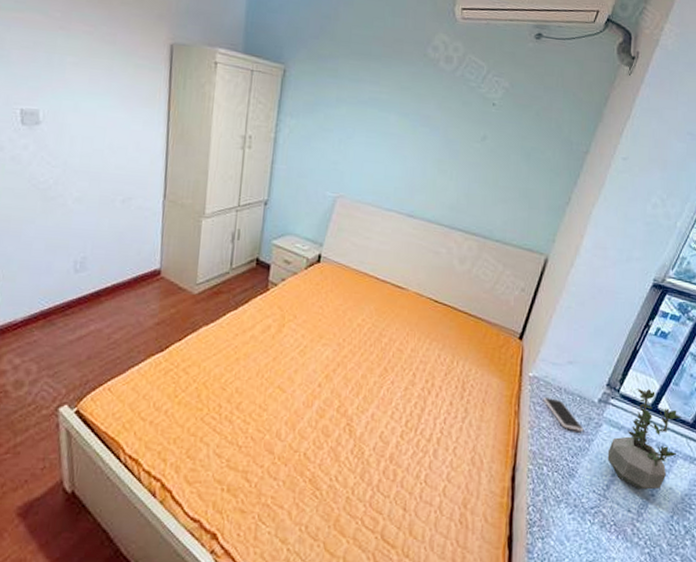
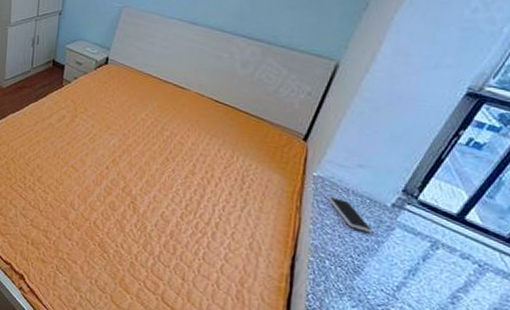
potted plant: present [607,389,682,490] -> none [399,197,496,298]

